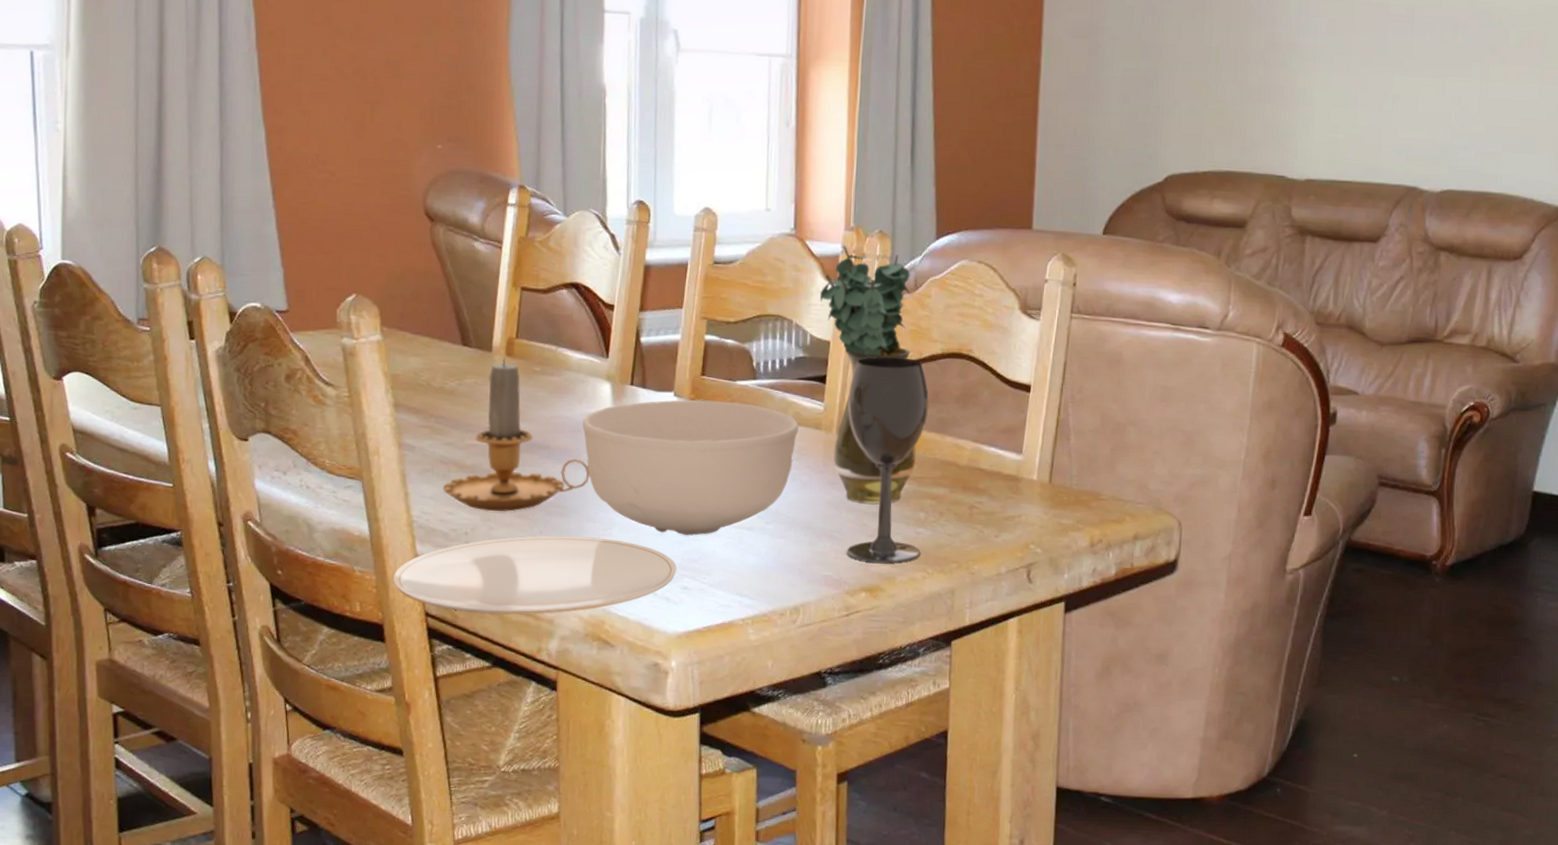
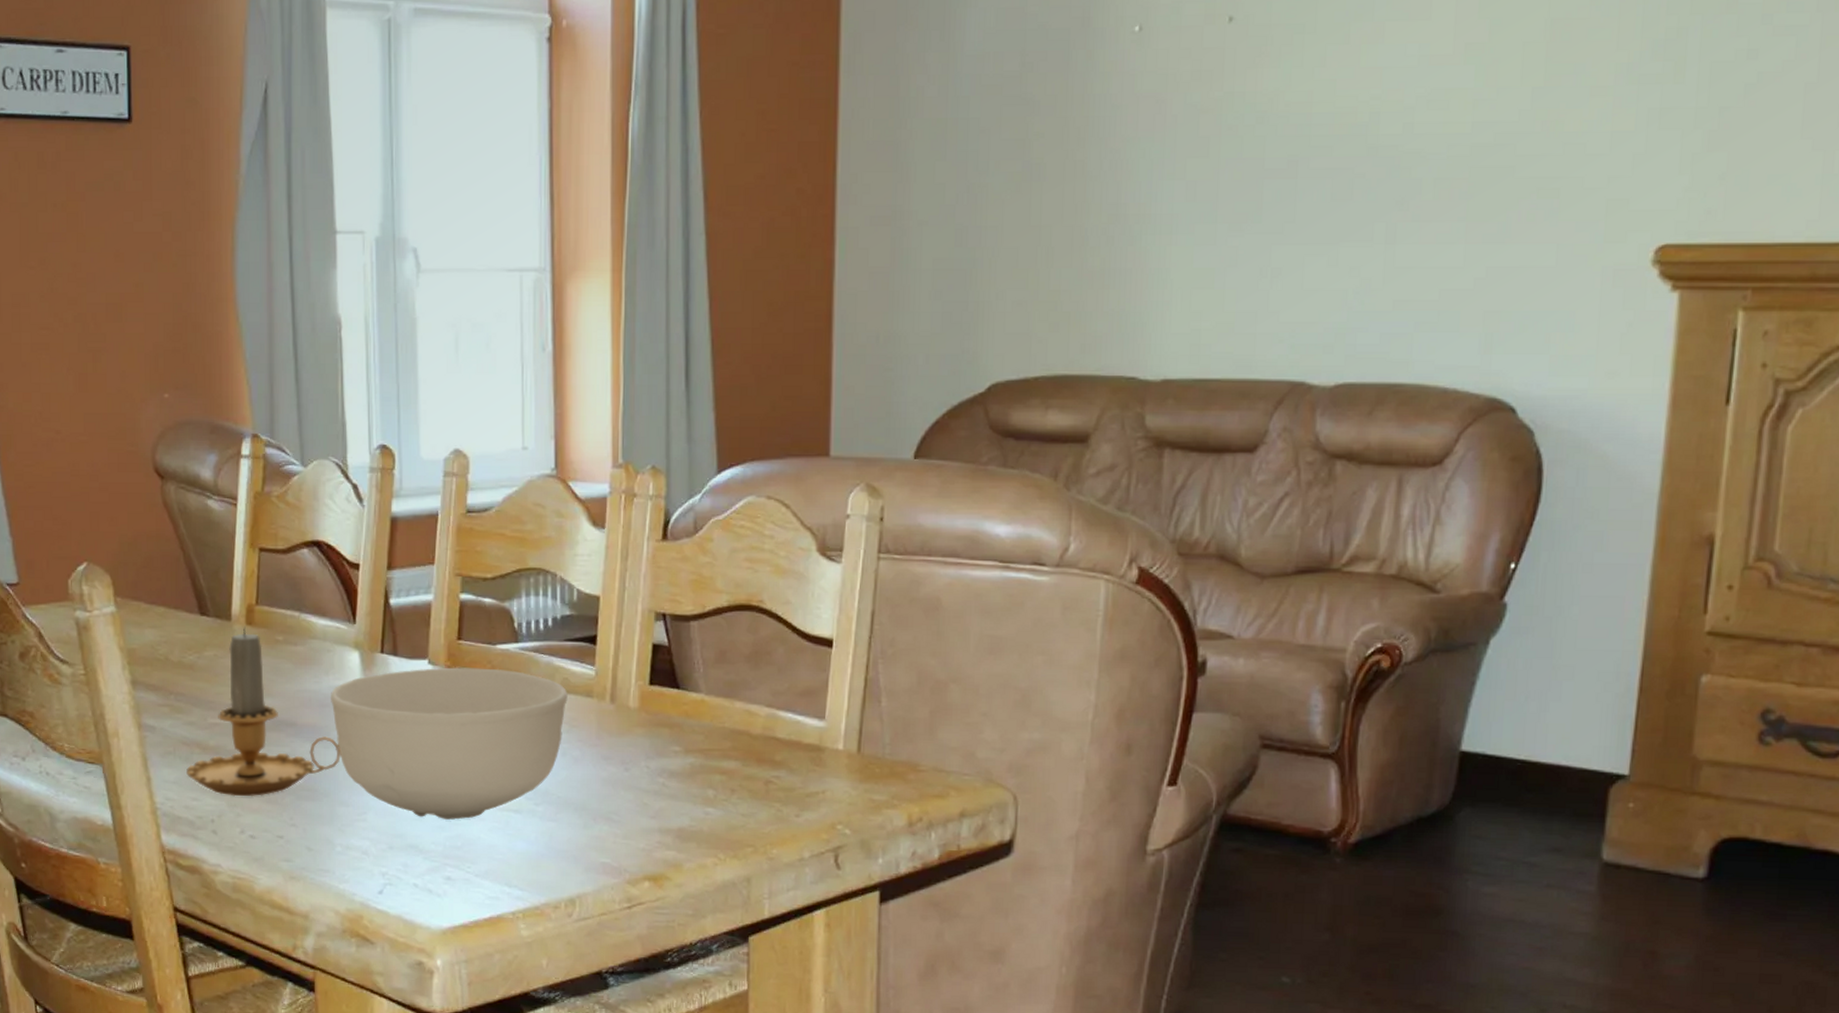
plate: present [393,535,677,615] -> none [139,822,439,909]
vase: present [819,245,916,504] -> none [586,485,702,781]
wine glass: present [846,356,929,563] -> none [622,611,715,848]

